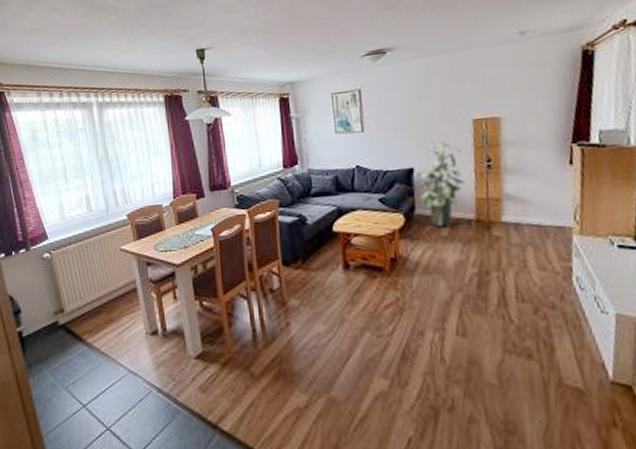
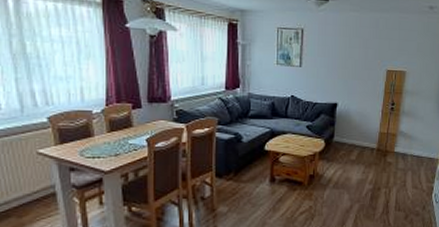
indoor plant: present [415,140,466,228] -> none [338,83,376,153]

